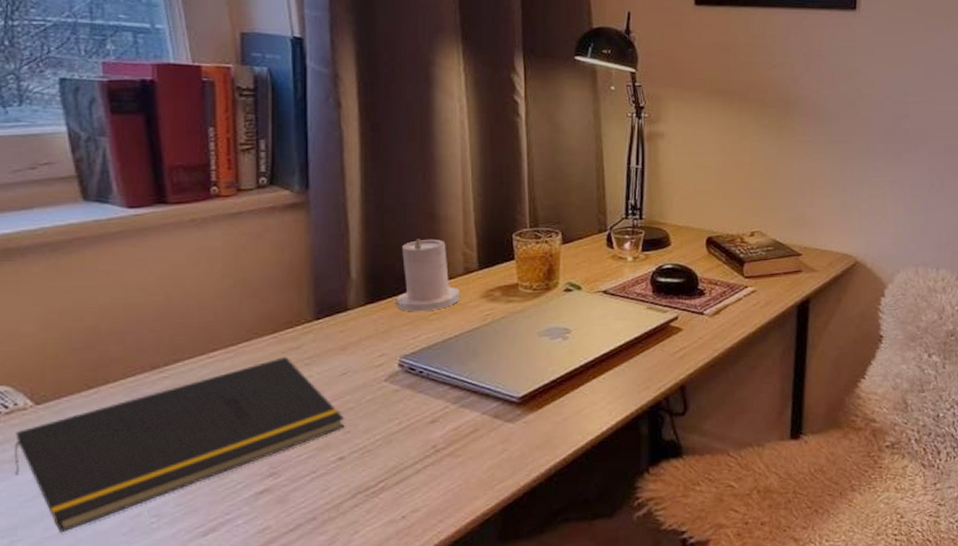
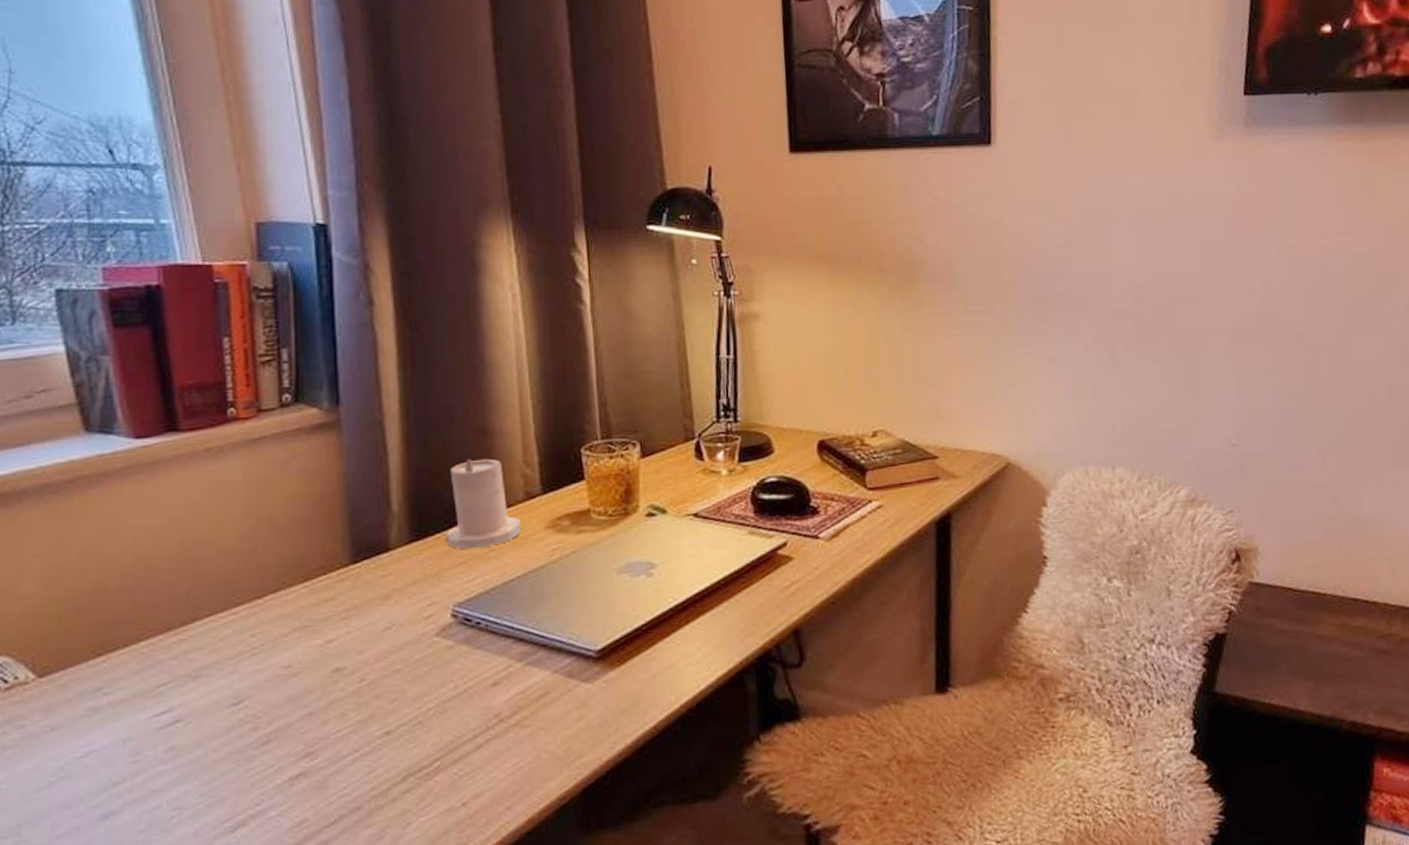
notepad: present [14,356,345,533] -> none [15,609,391,832]

